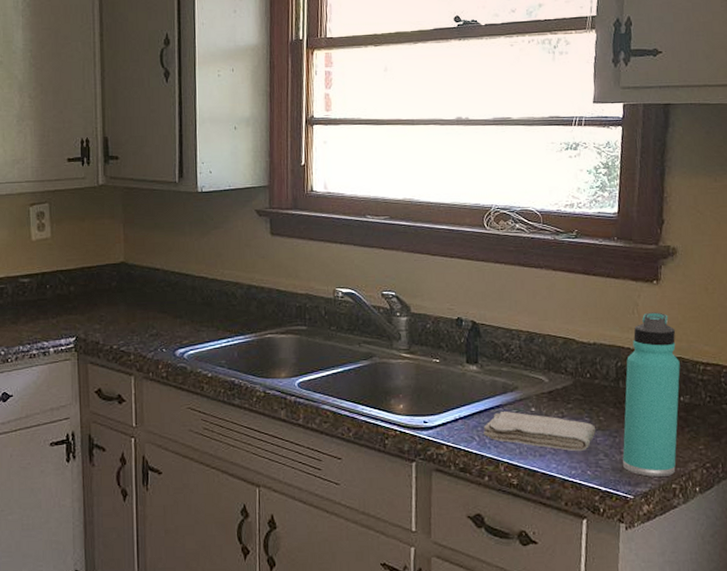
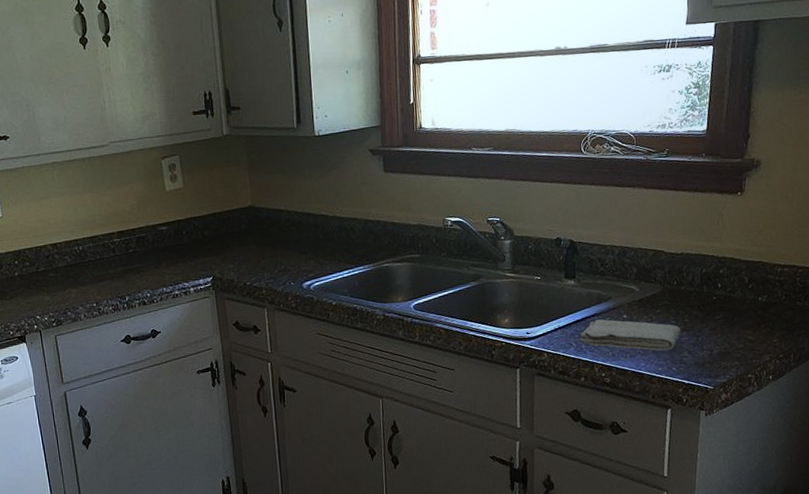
thermos bottle: present [623,312,680,477] -> none [705,221,760,369]

